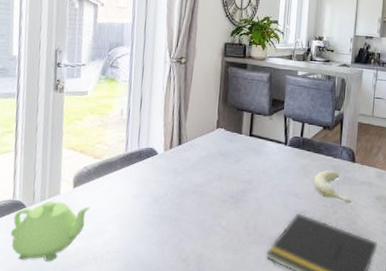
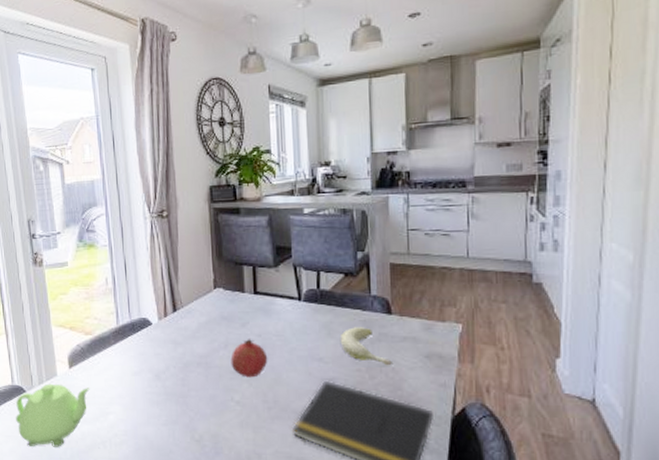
fruit: none [222,173,254,207] -> present [230,339,268,378]

